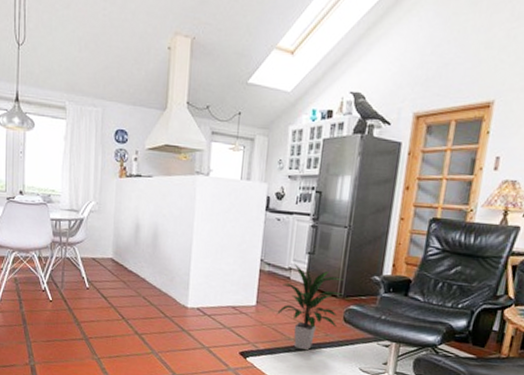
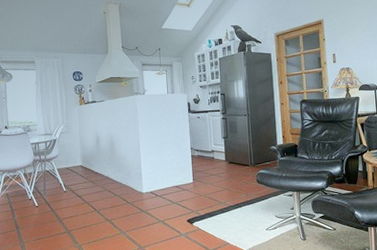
indoor plant: present [275,263,344,351] -> none [208,146,254,210]

